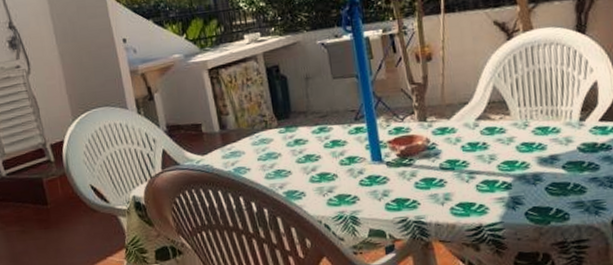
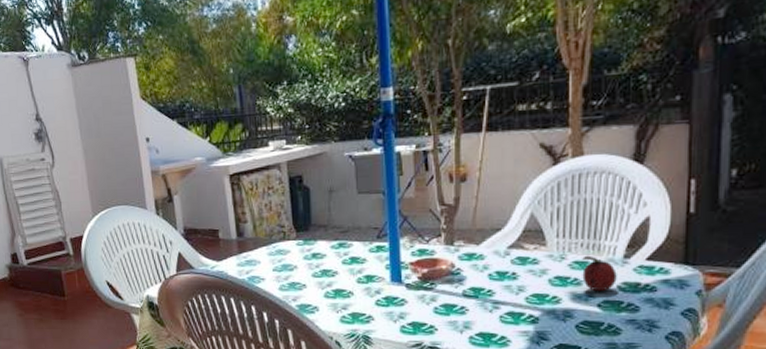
fruit: none [543,121,576,154] -> present [582,255,617,292]

